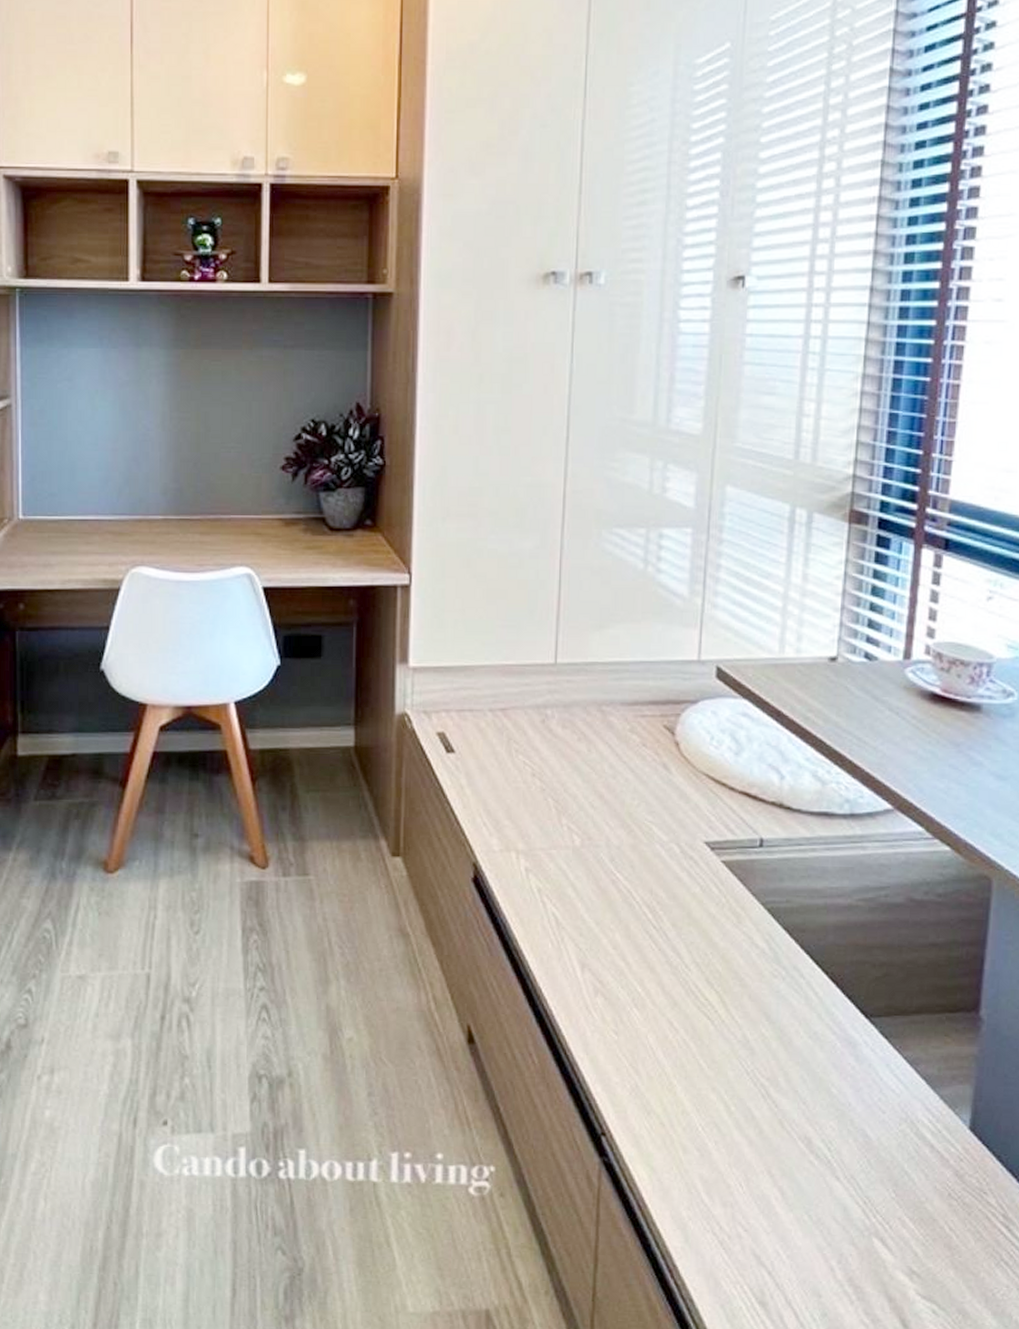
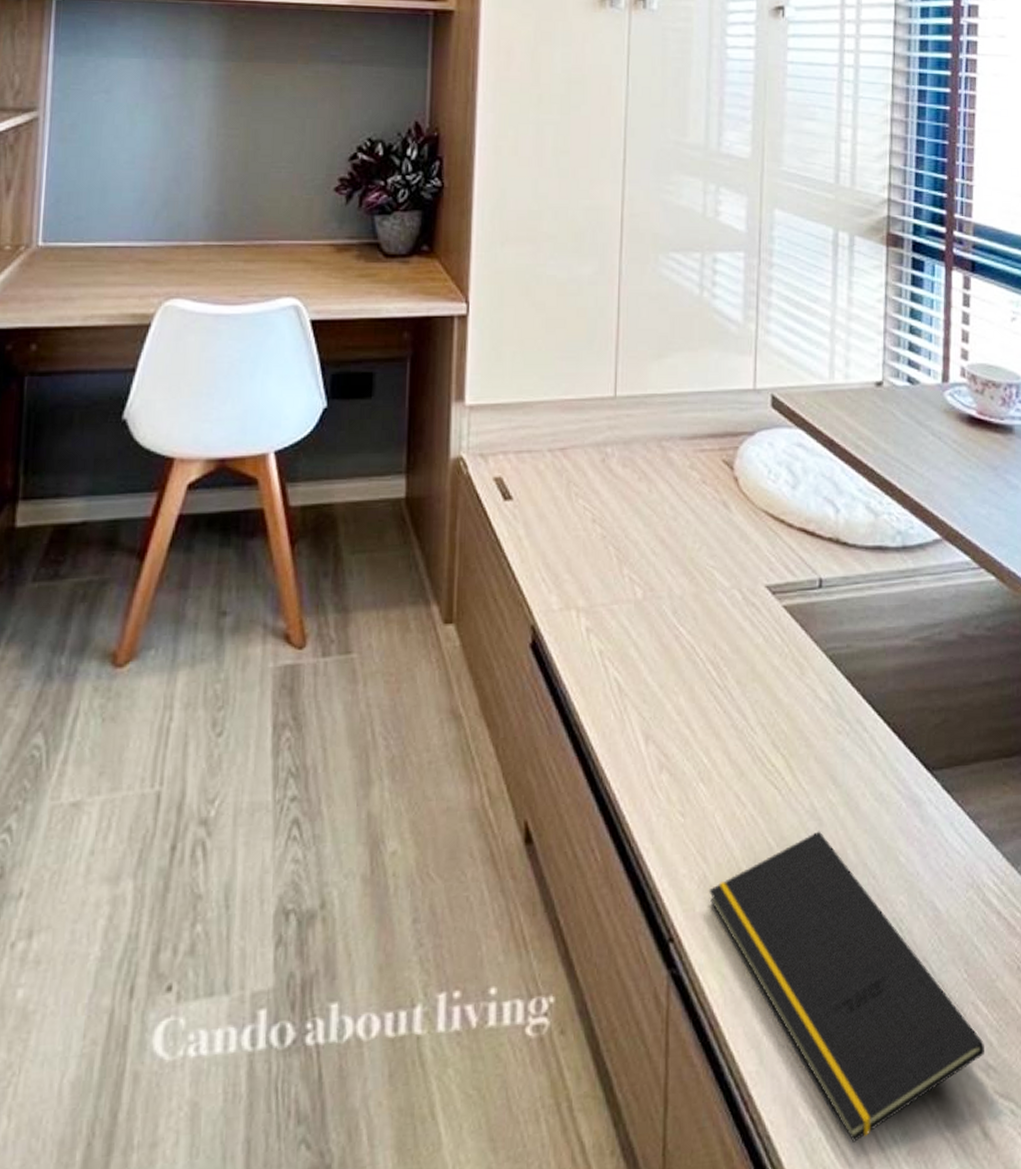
notepad: none [640,1059,909,1315] -> present [709,831,984,1142]

